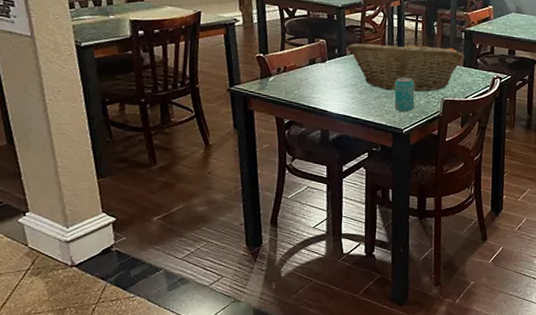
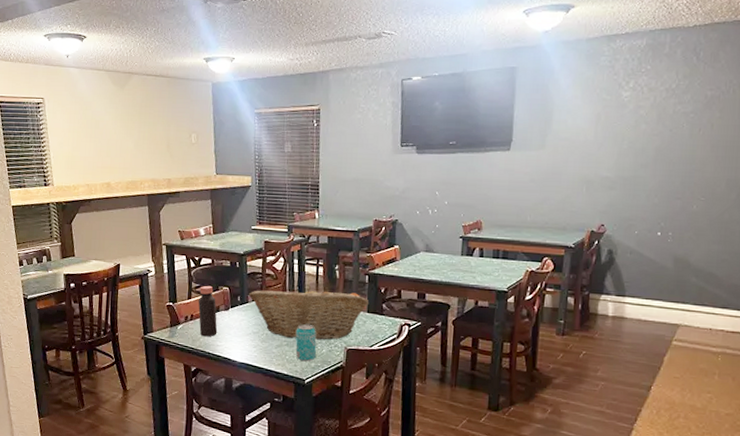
bottle: none [292,37,313,89] -> present [198,285,218,337]

